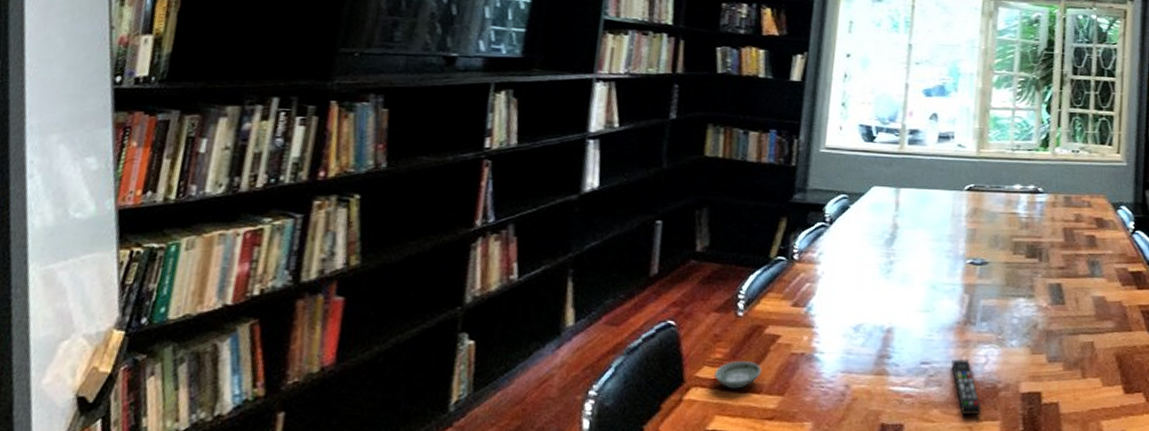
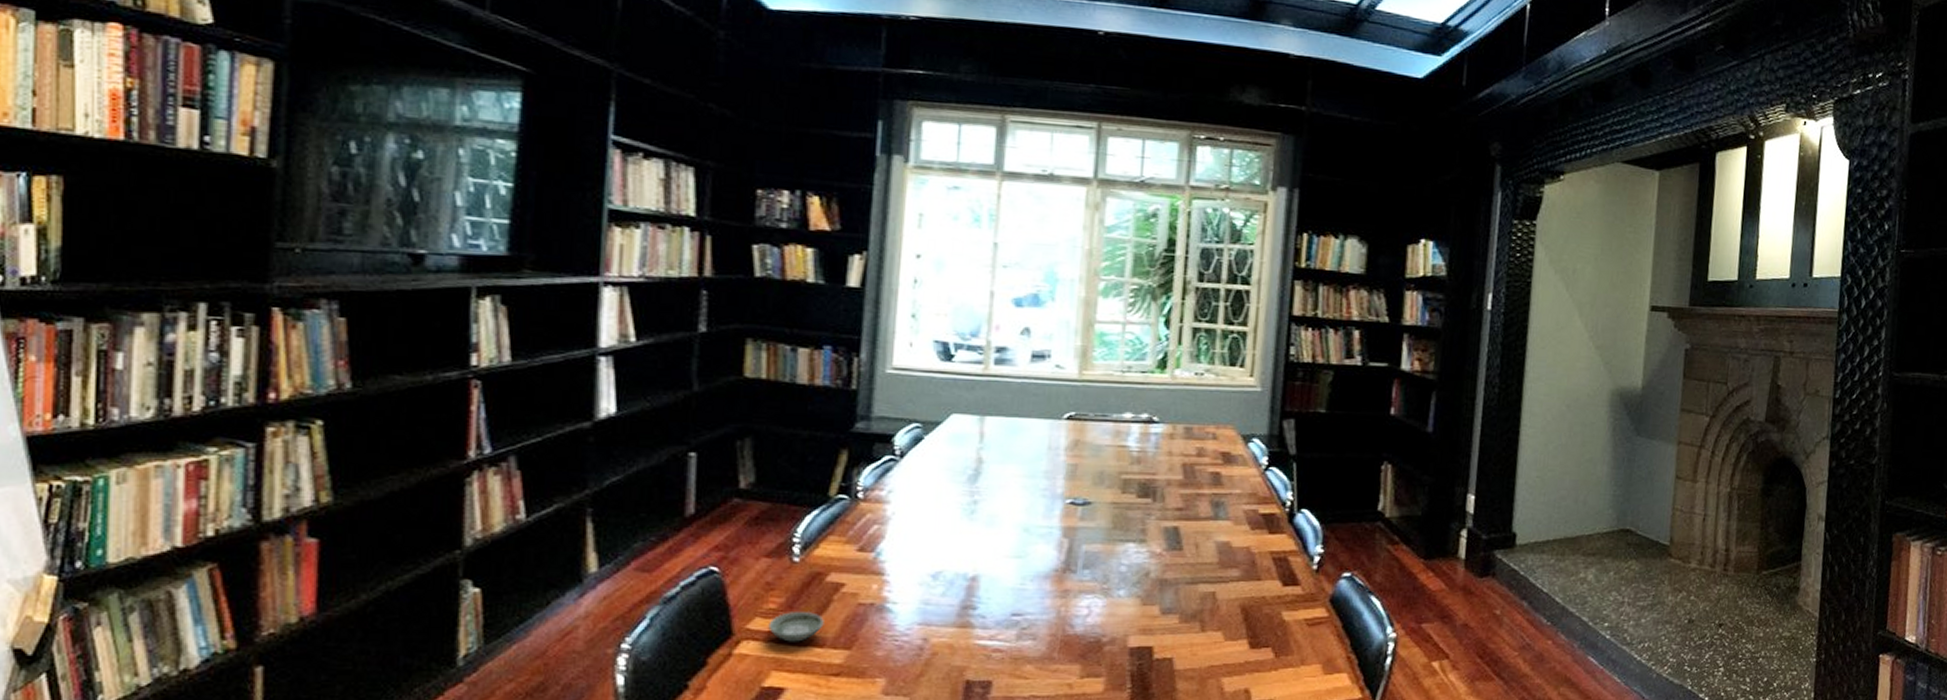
remote control: present [951,359,982,416] -> none [1047,610,1083,672]

